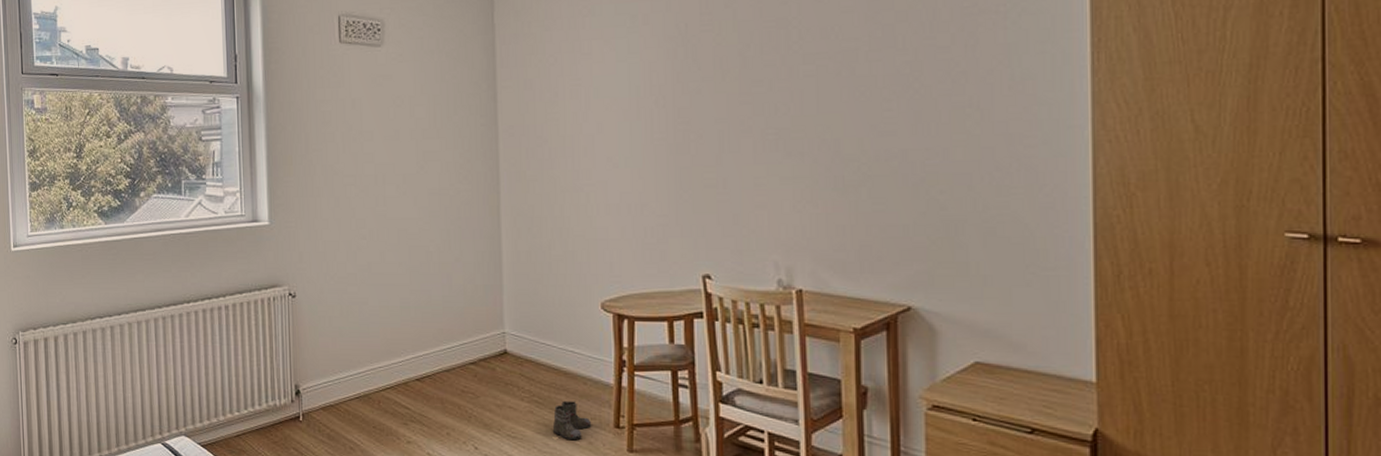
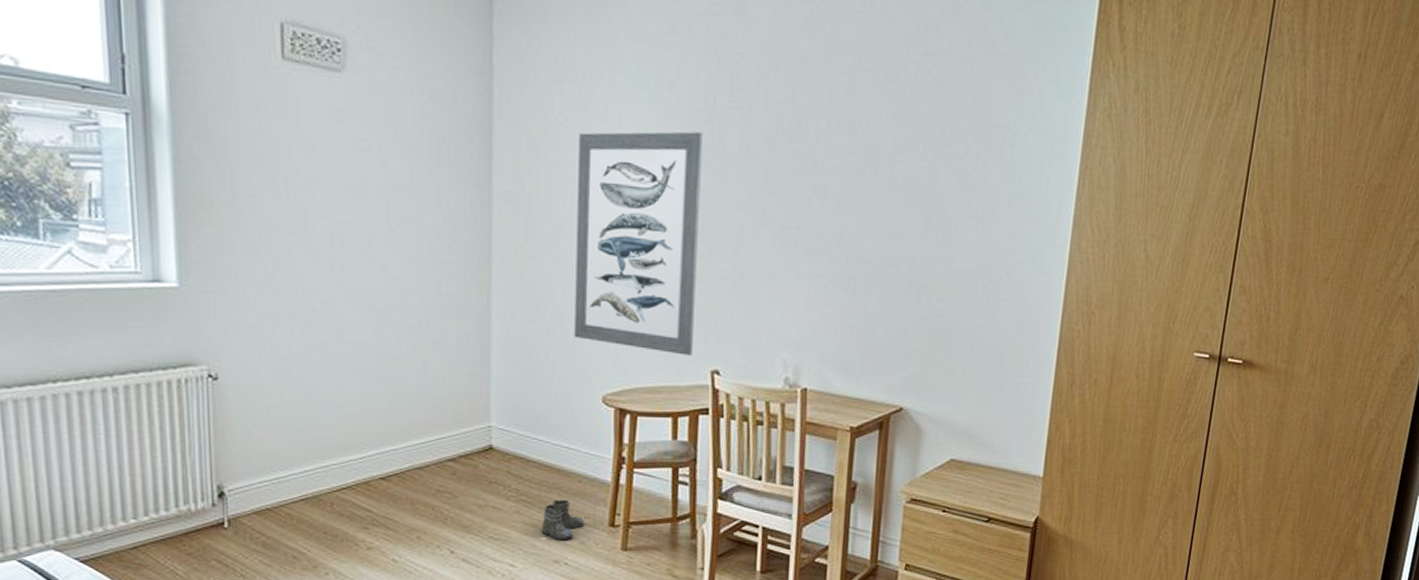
wall art: none [568,57,683,262] -> present [574,131,703,356]

